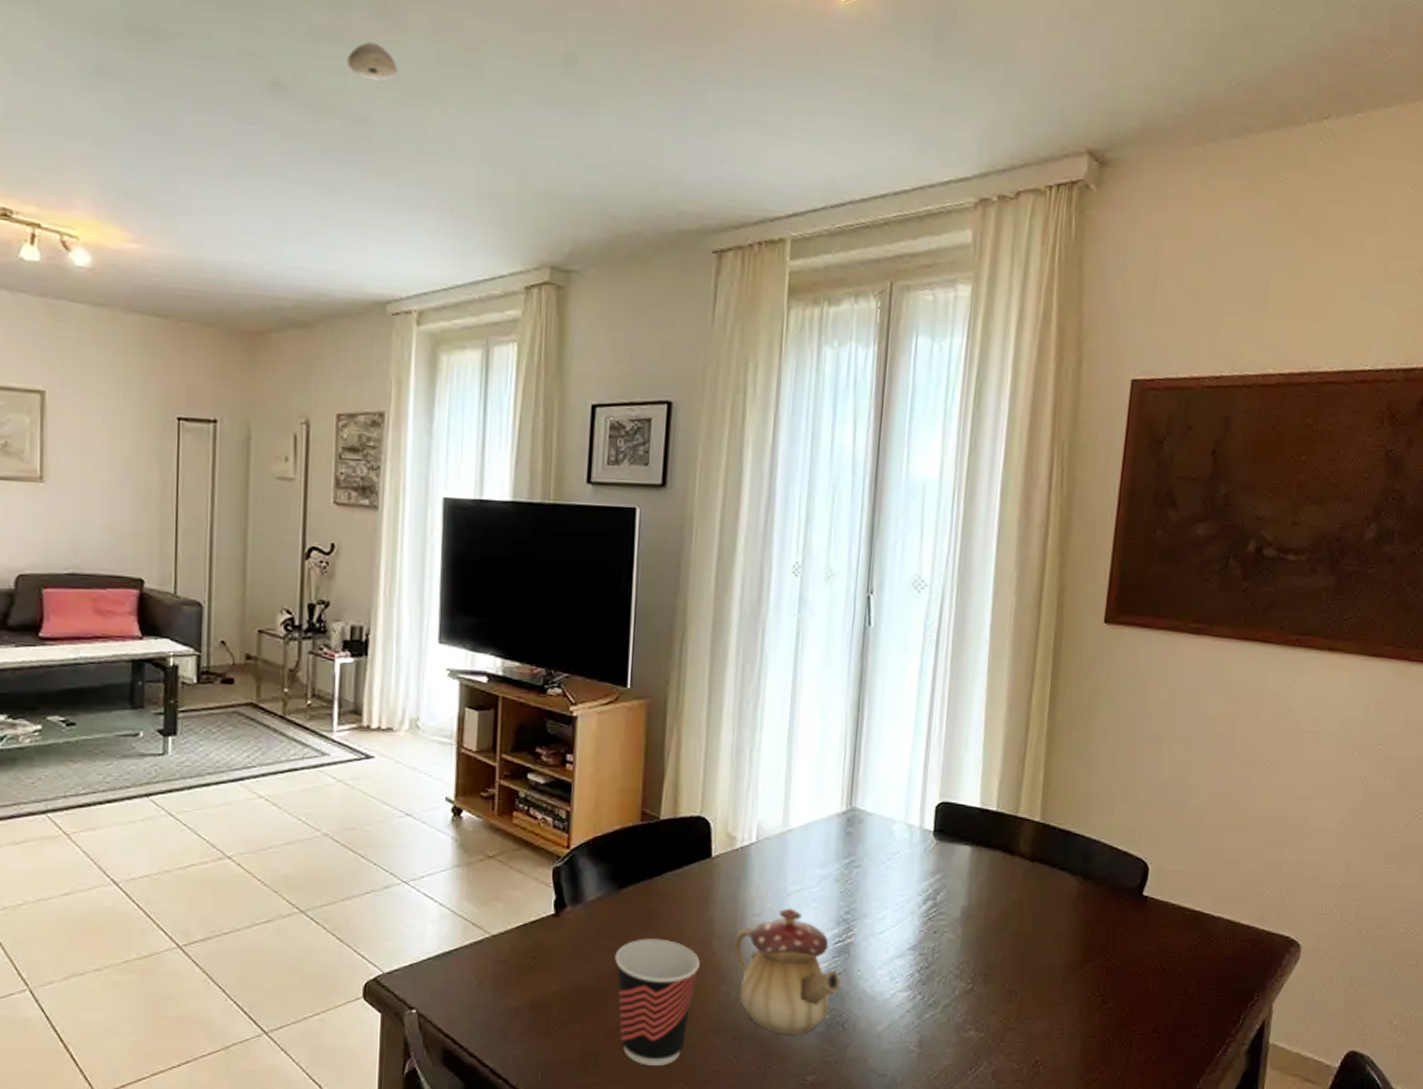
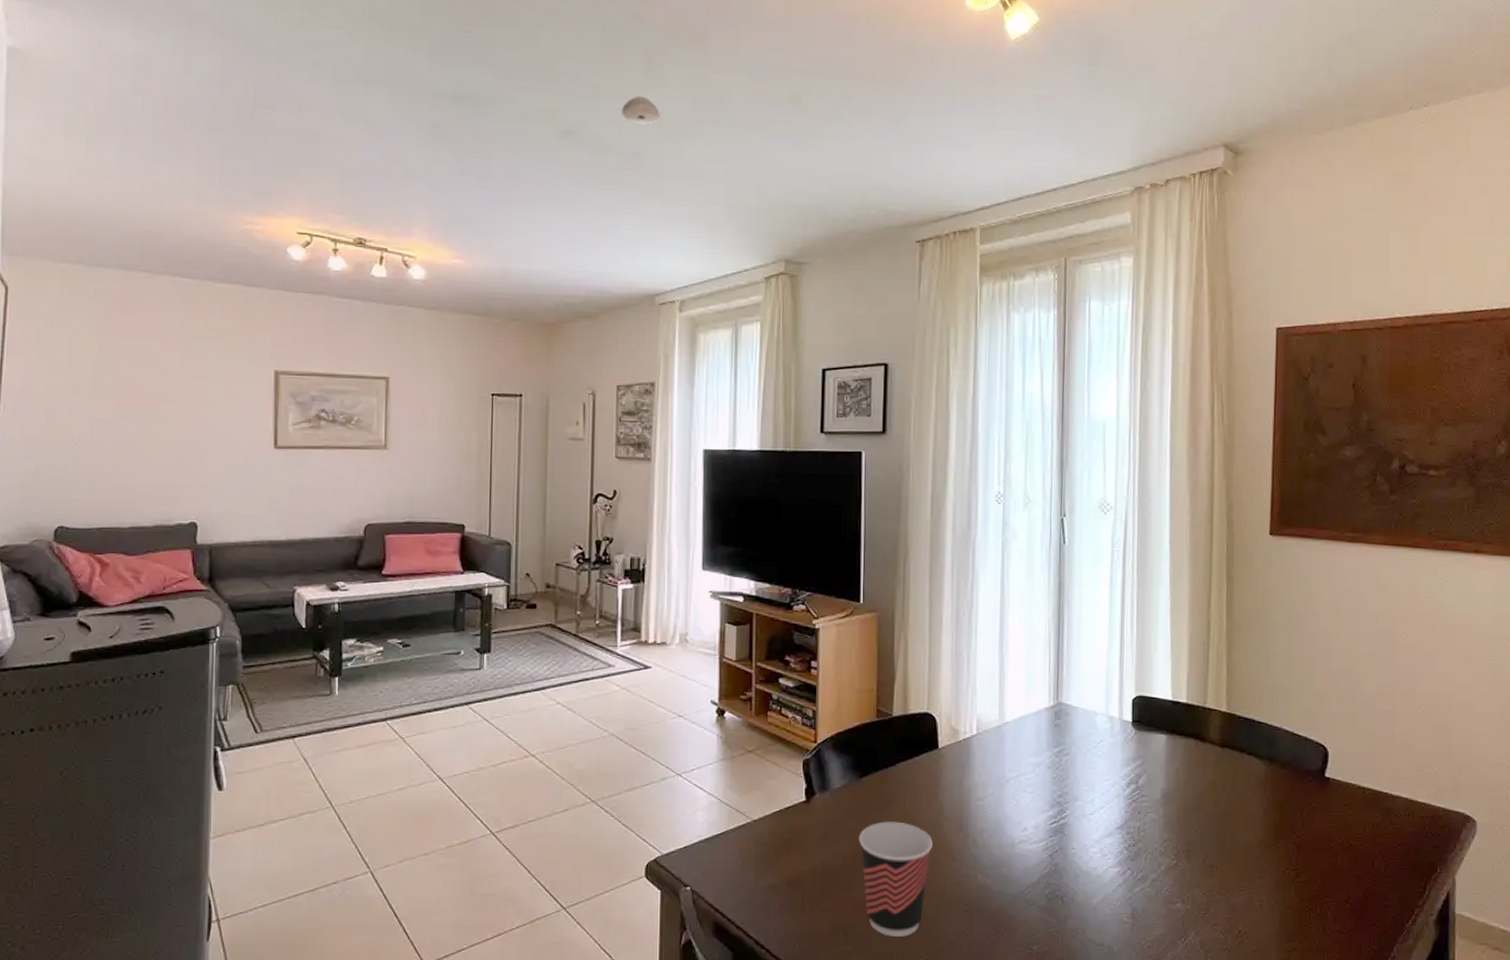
teapot: present [734,908,841,1036] -> none [962,793,1058,908]

